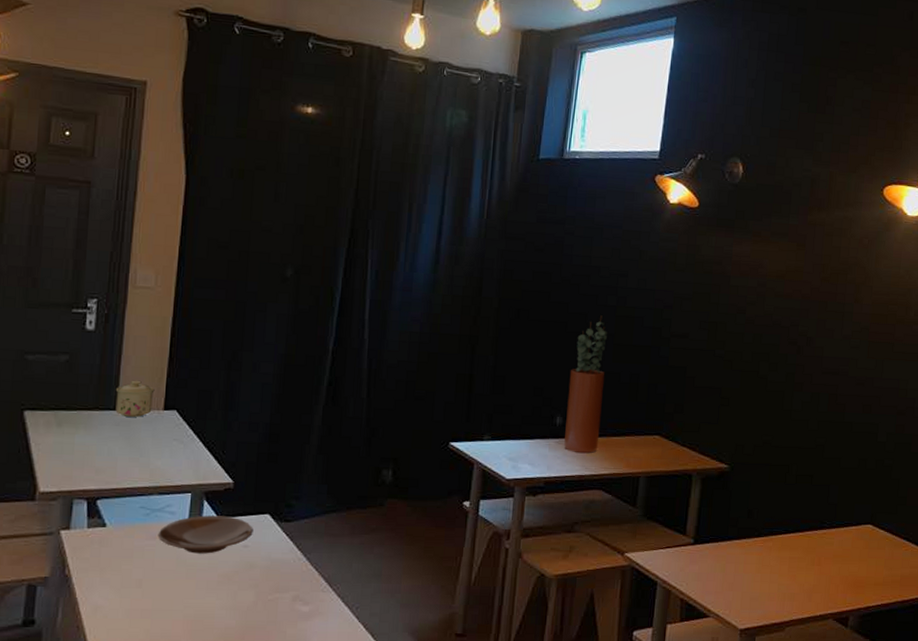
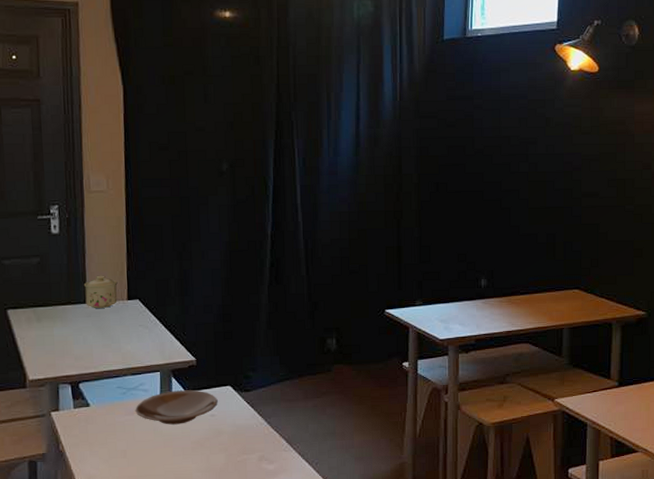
vase: present [564,315,607,453] -> none [490,182,523,310]

